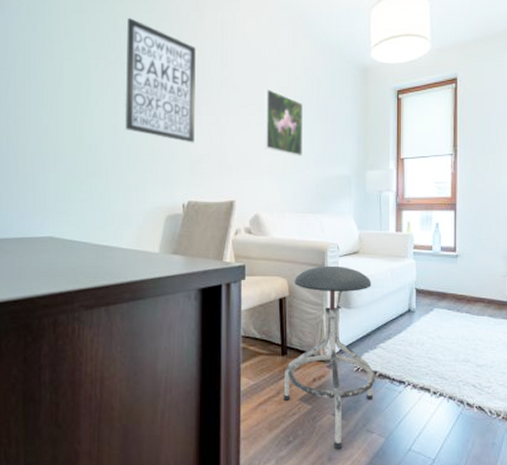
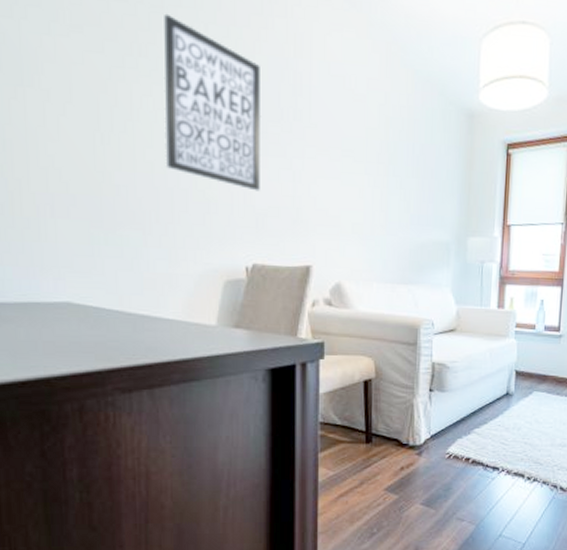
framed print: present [264,88,303,156] -> none [348,127,396,216]
stool: present [283,265,376,449] -> none [367,344,469,538]

